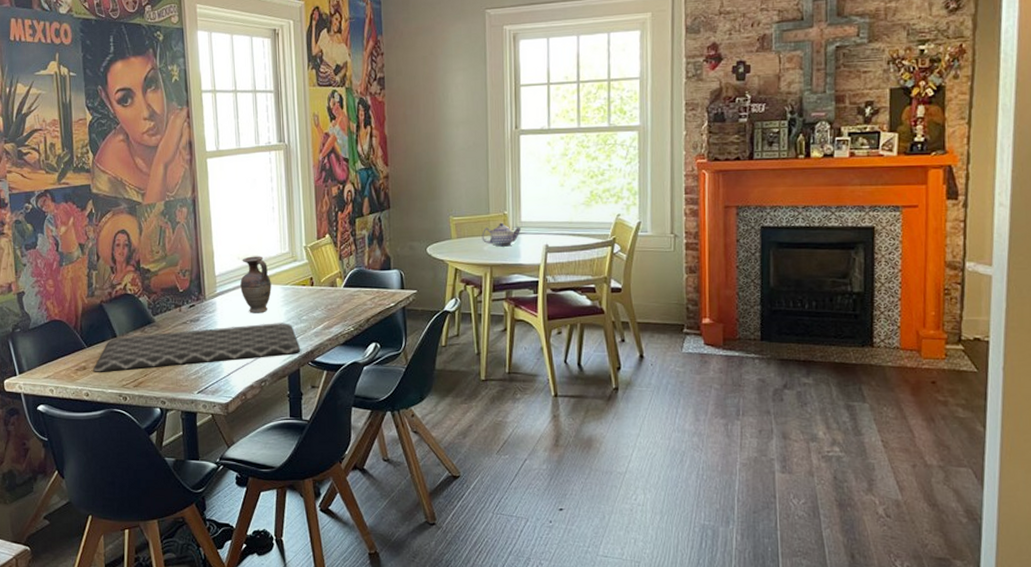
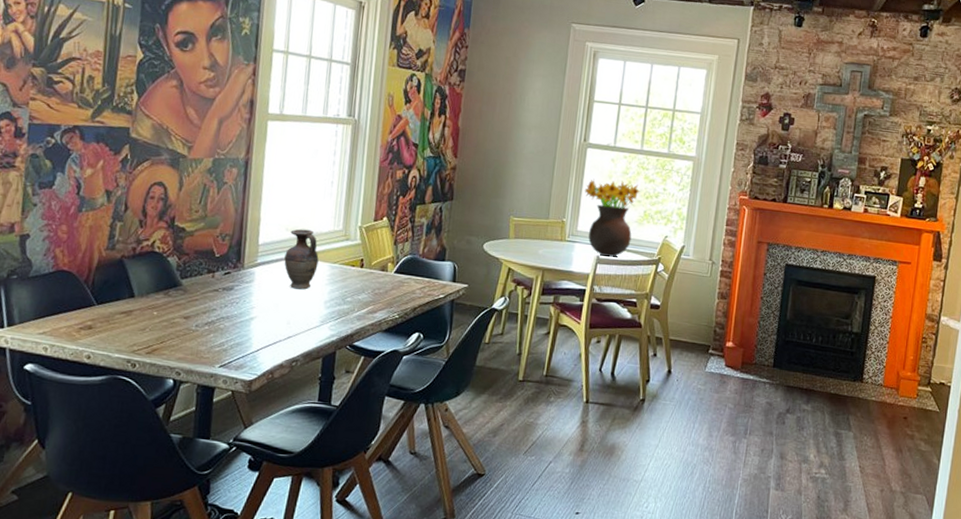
placemat: present [93,322,301,372] -> none [100,297,341,336]
teapot: present [481,222,522,247] -> none [538,228,577,253]
flower arrangement: none [522,163,584,244] -> present [584,179,641,257]

